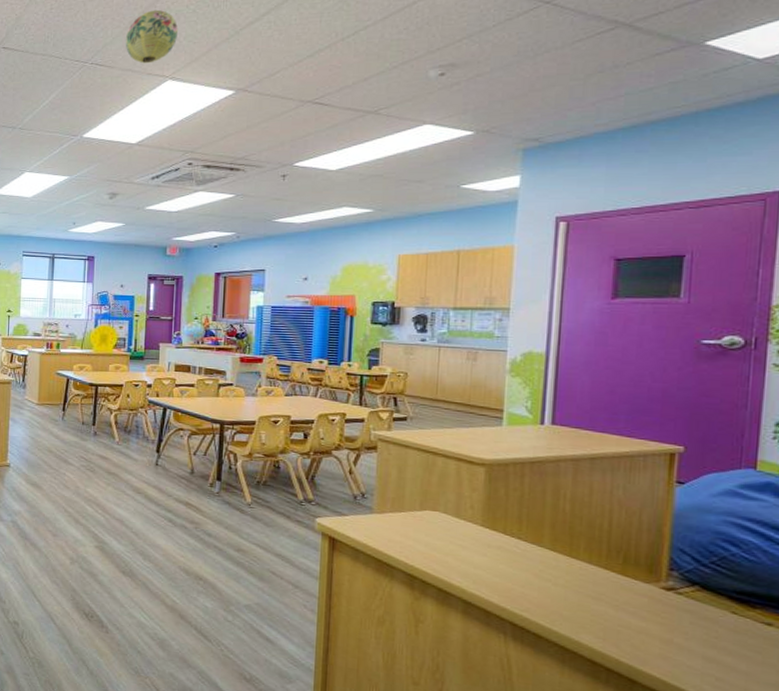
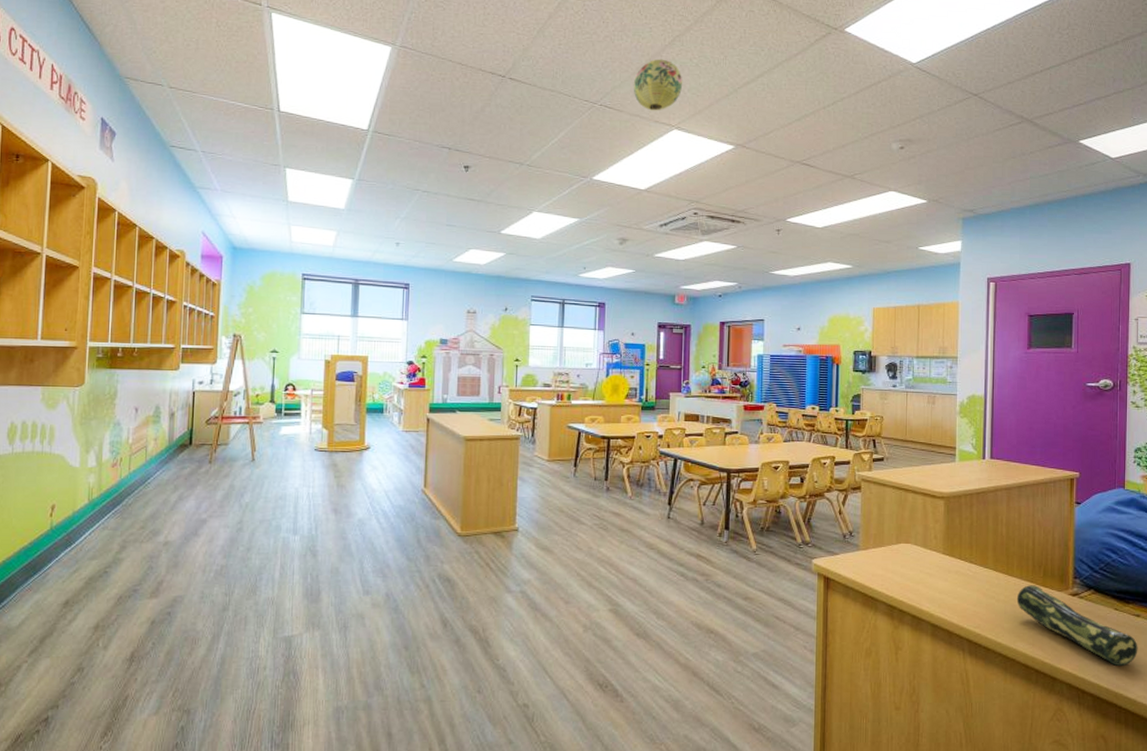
pencil case: none [582,571,767,681] -> present [1016,585,1138,666]

